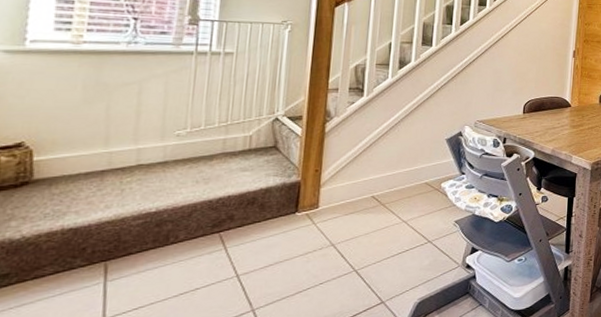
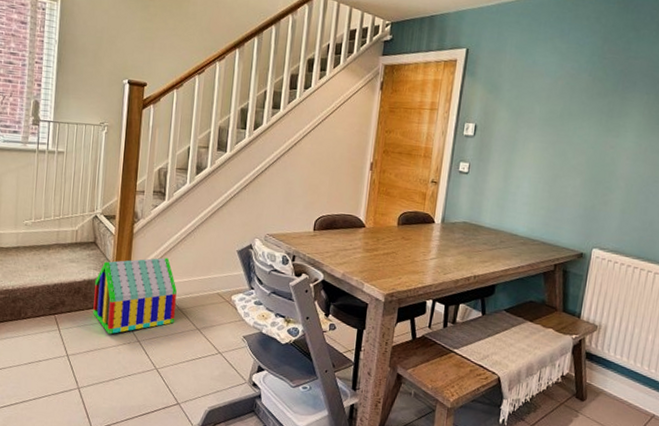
toy house: none [273,154,379,243] -> present [93,257,177,335]

